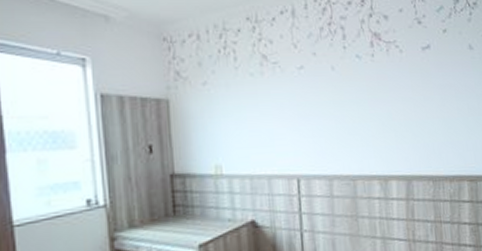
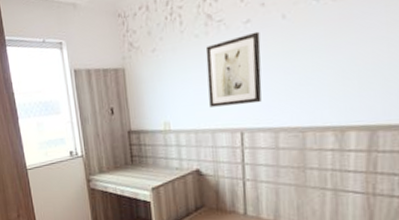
wall art: none [261,78,316,151] -> present [205,31,262,107]

